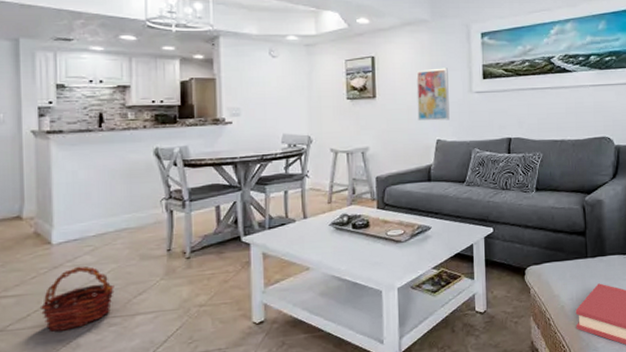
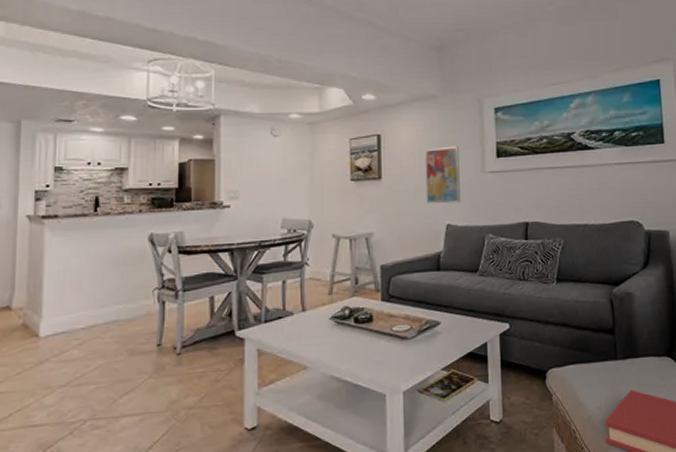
basket: present [39,266,114,332] -> none [22,361,100,434]

